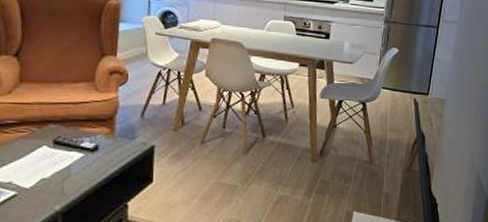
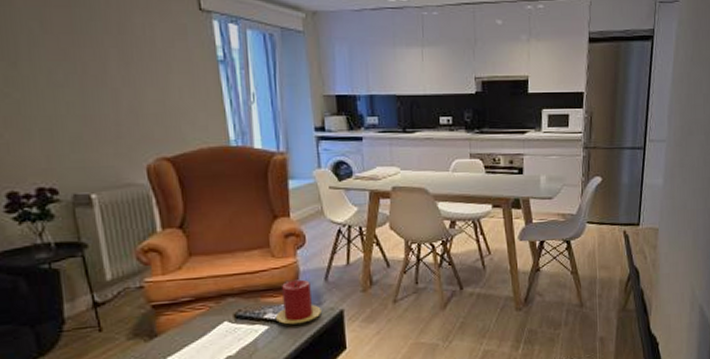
candle: none [91,113,134,155] -> present [275,279,321,325]

